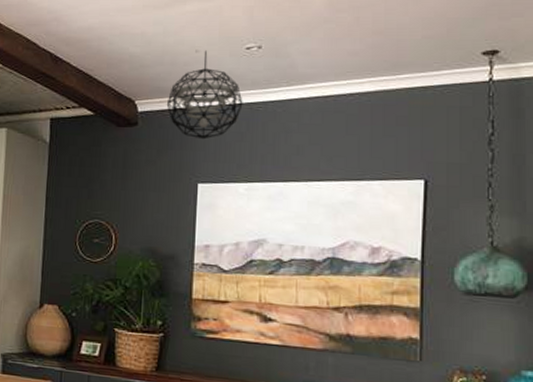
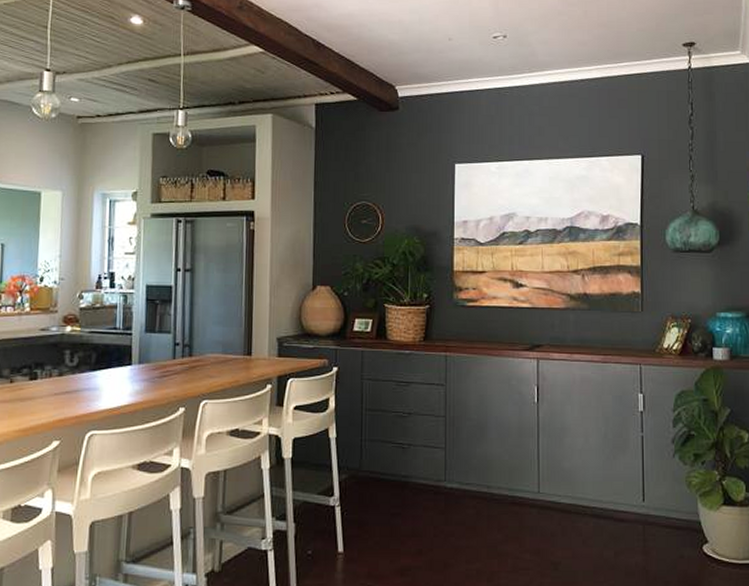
pendant light: present [166,50,243,140] -> none [424,38,492,123]

